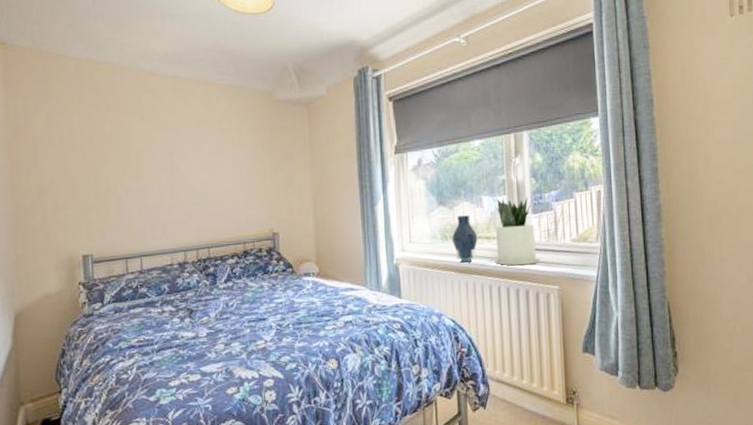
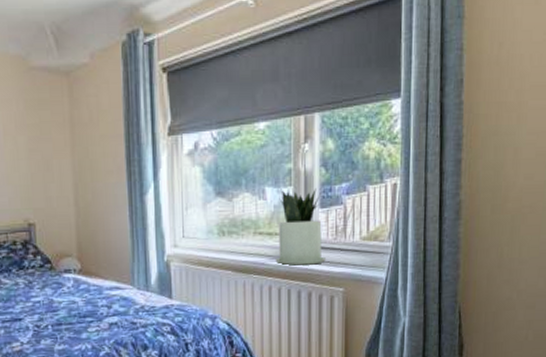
vase: present [451,215,478,263] -> none [229,208,258,261]

